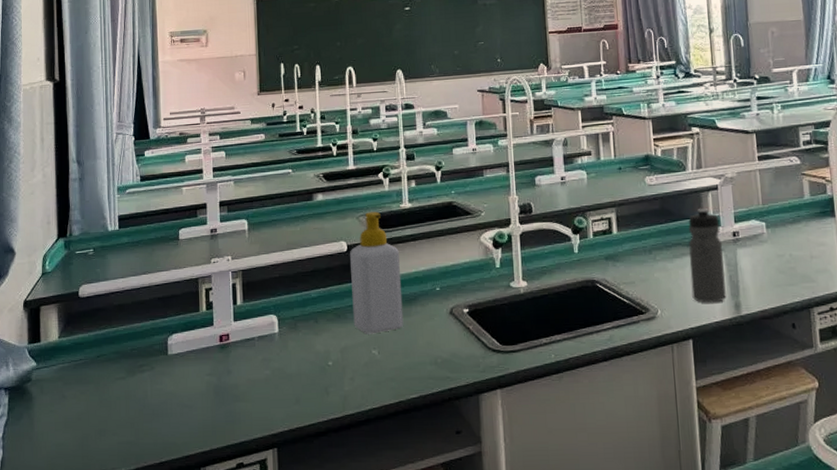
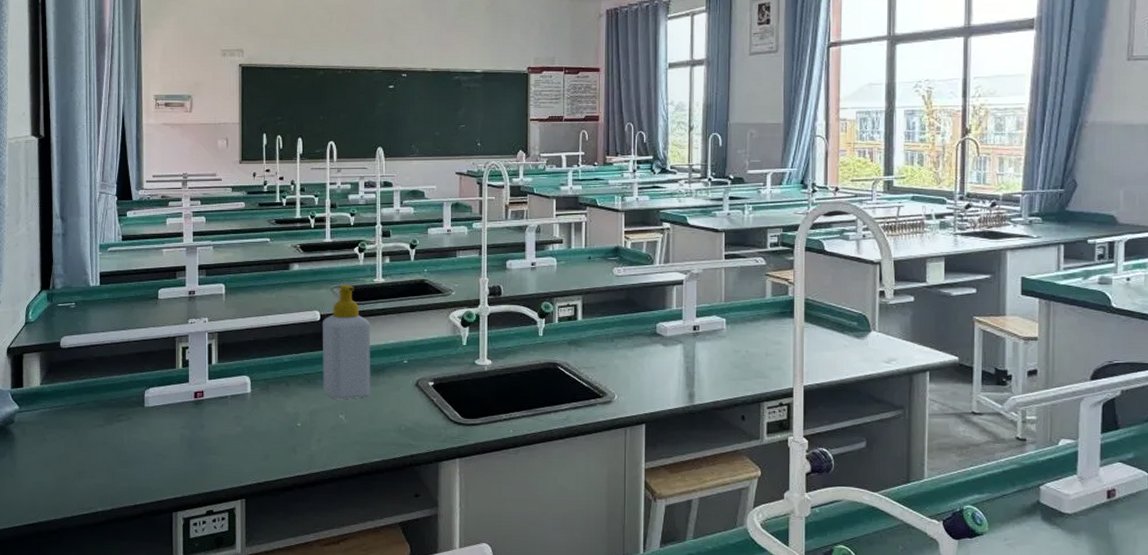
water bottle: present [688,208,726,303] -> none [649,302,683,391]

